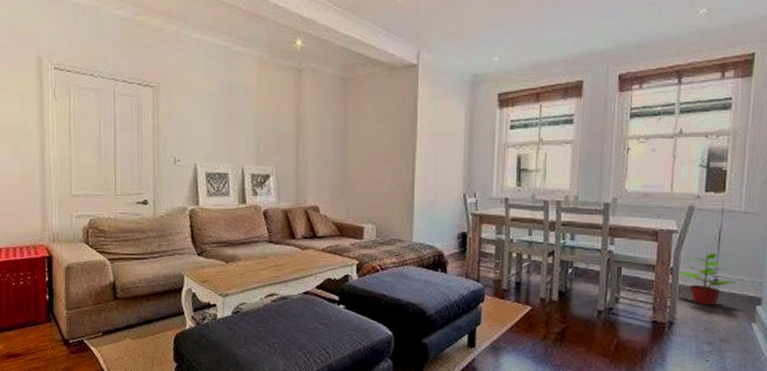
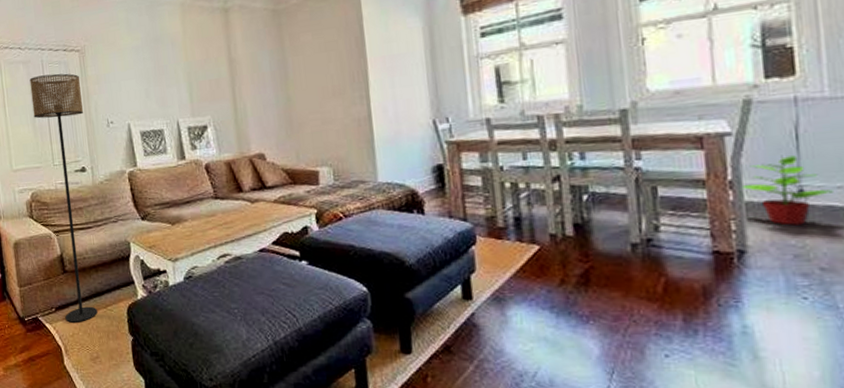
floor lamp: none [99,106,151,347] -> present [29,73,98,323]

